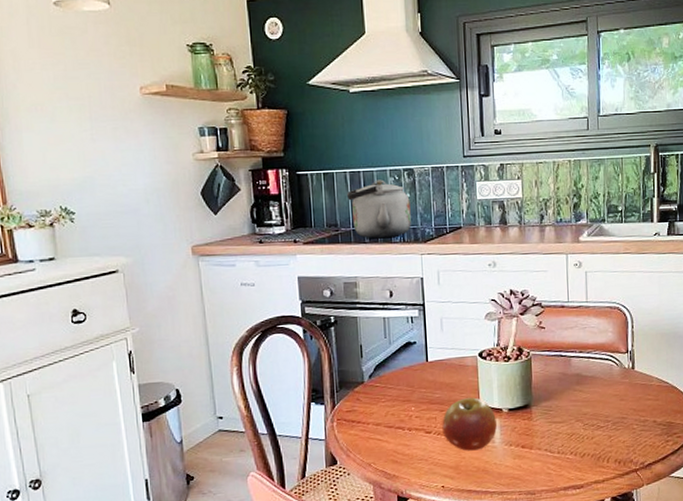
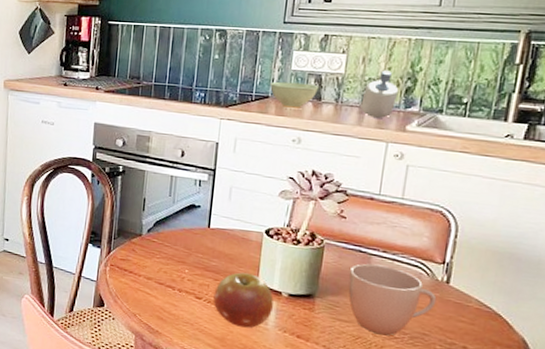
kettle: present [346,179,411,239] -> none [153,37,218,98]
bowl: none [461,210,504,236] -> present [270,81,320,110]
soap dispenser: none [540,190,569,234] -> present [360,70,399,118]
cup: none [555,364,628,428] -> present [348,263,437,336]

